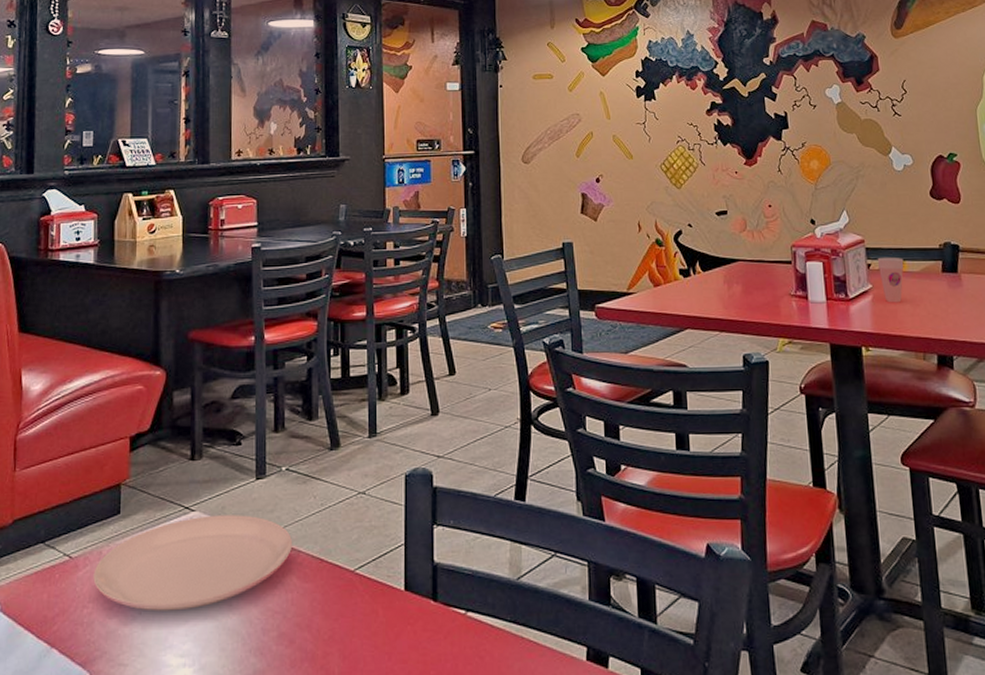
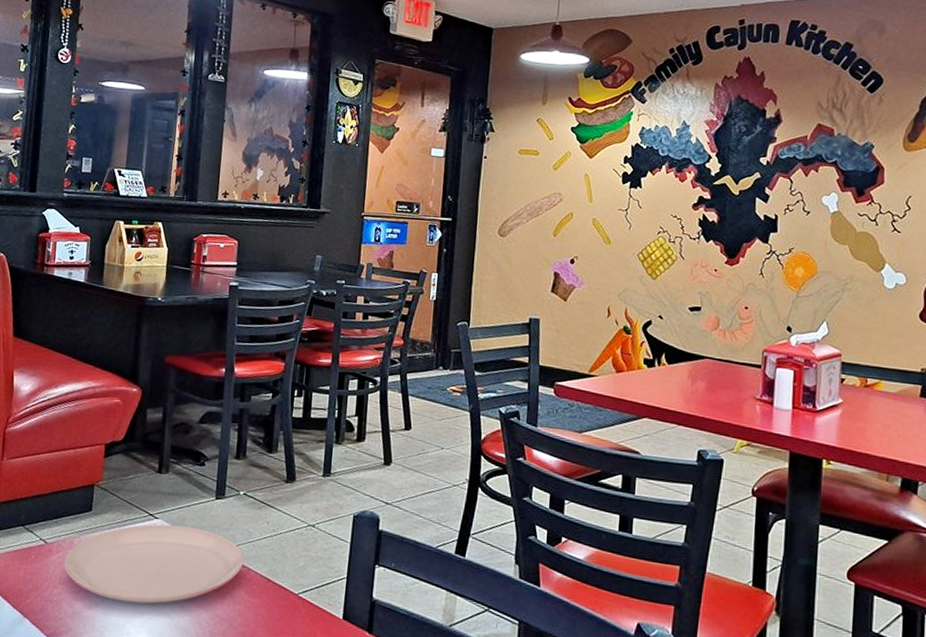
cup: present [877,257,904,303] -> none [851,373,881,422]

